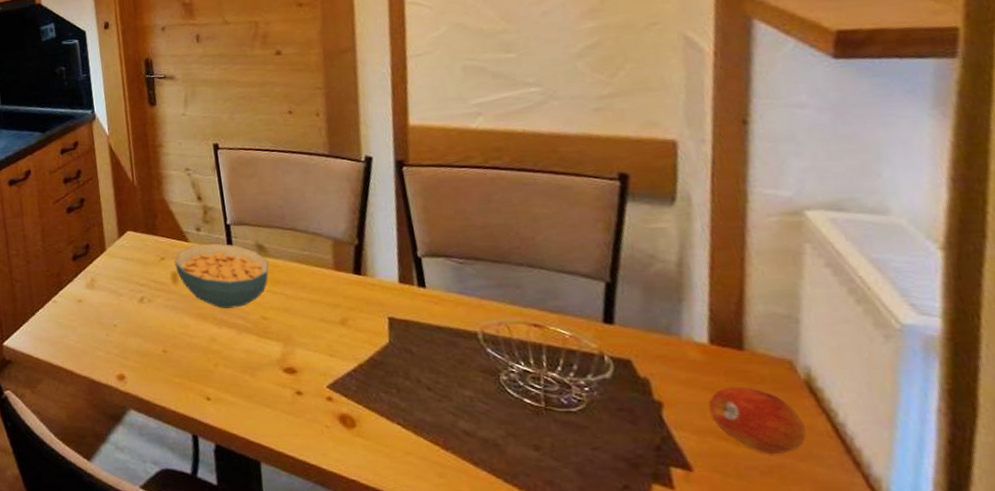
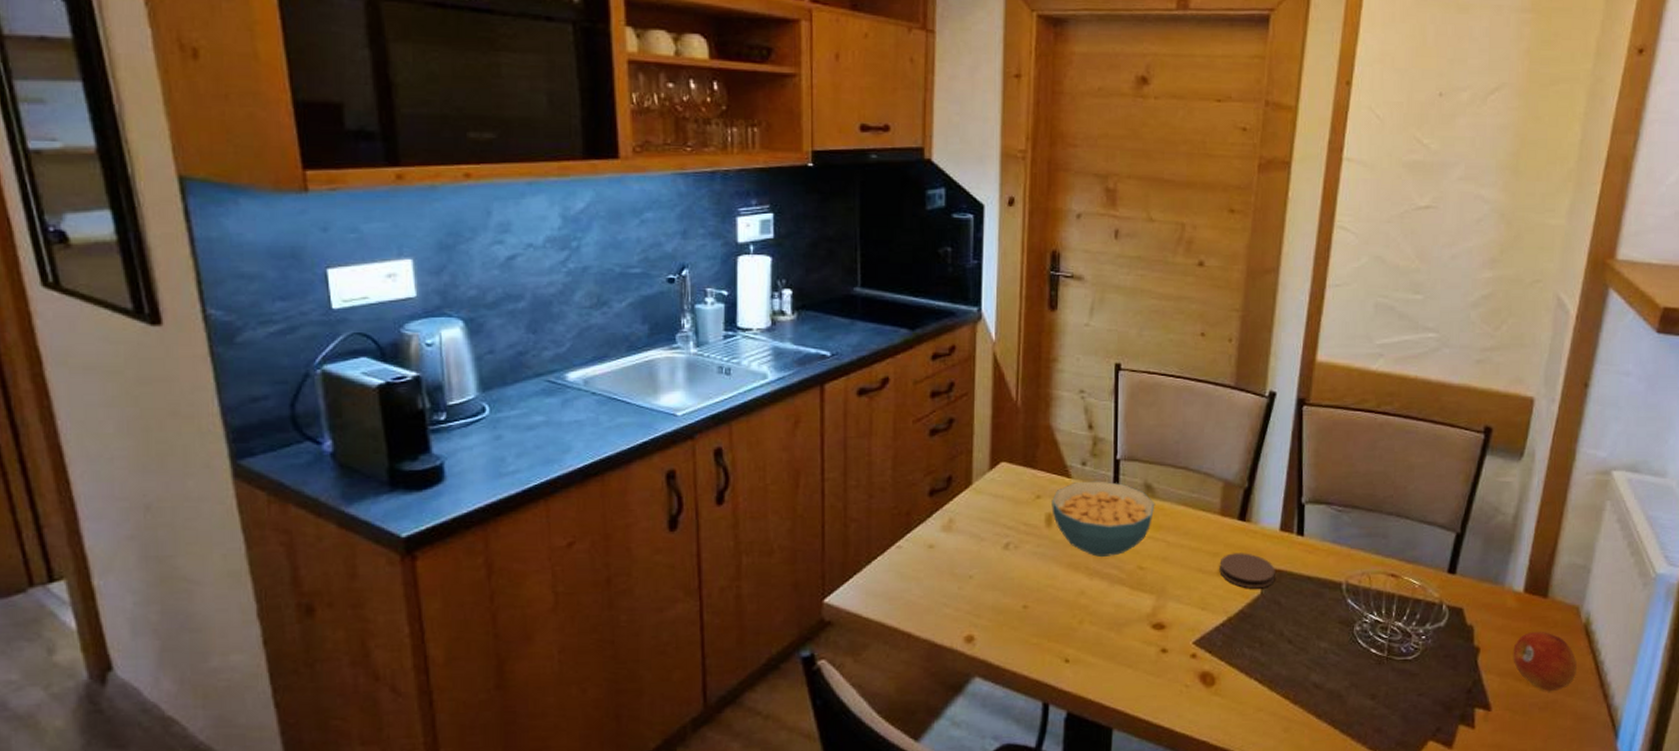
coaster: none [341,303,402,338] -> present [1219,551,1275,589]

